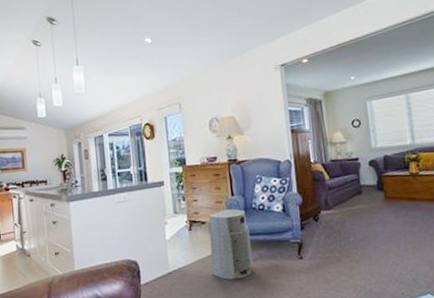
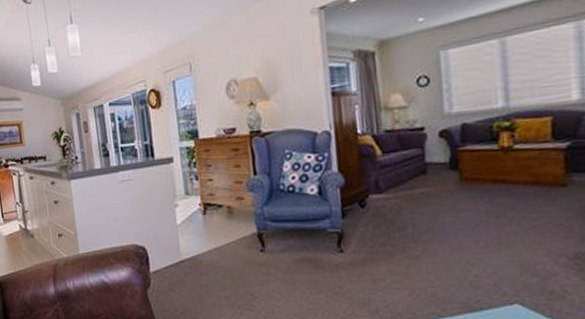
air purifier: present [209,209,253,280] -> none [226,190,280,273]

